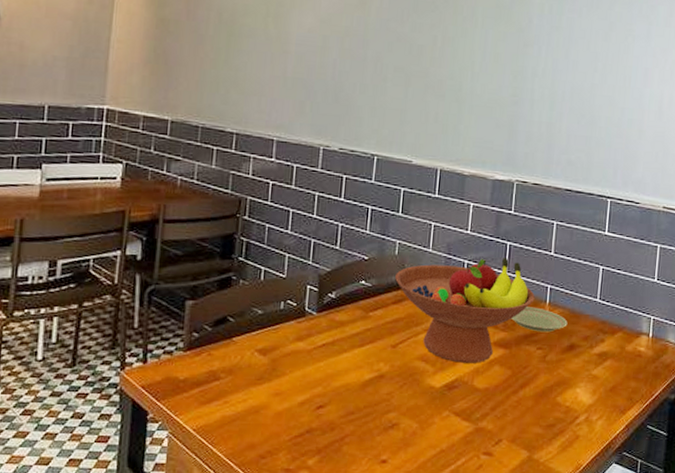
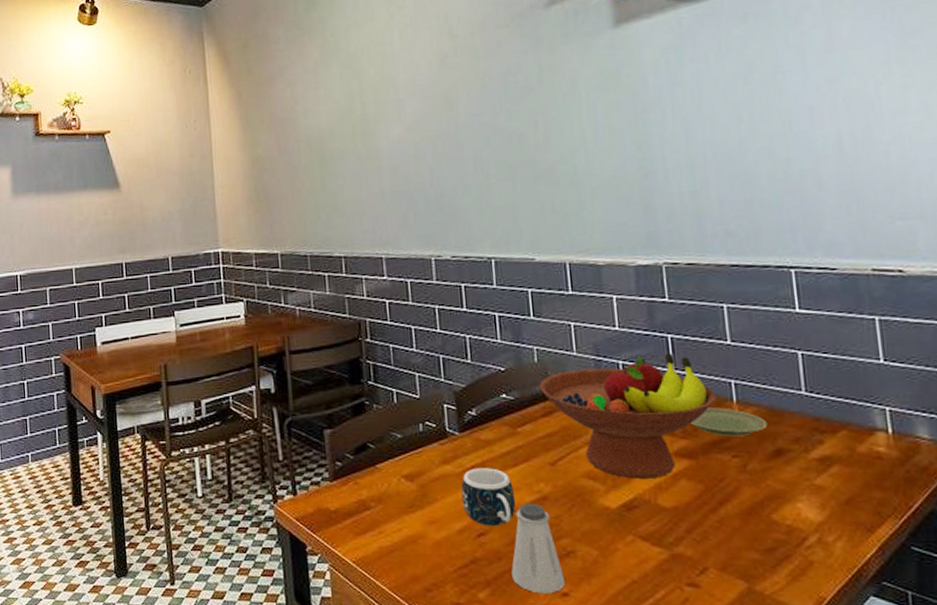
mug: none [308,346,357,400] -> present [461,468,516,527]
saltshaker: none [341,380,387,461] -> present [511,503,566,594]

